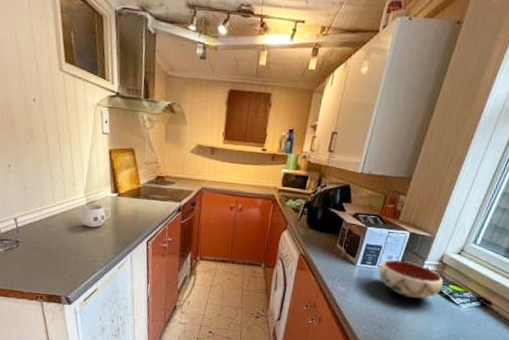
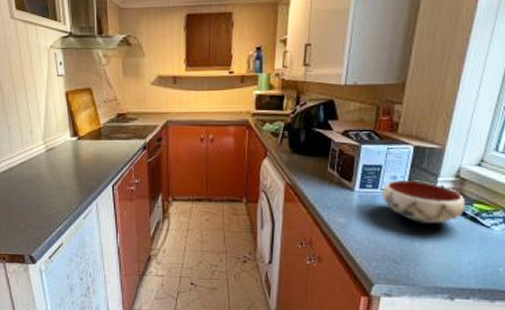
mug: present [80,204,111,228] -> none [40,151,71,176]

